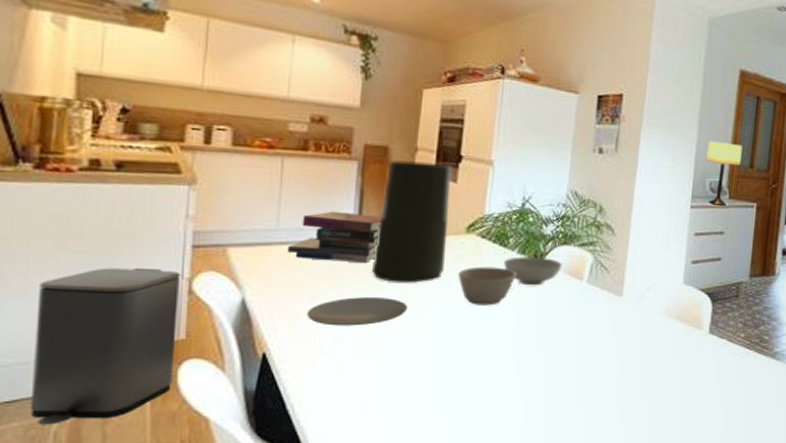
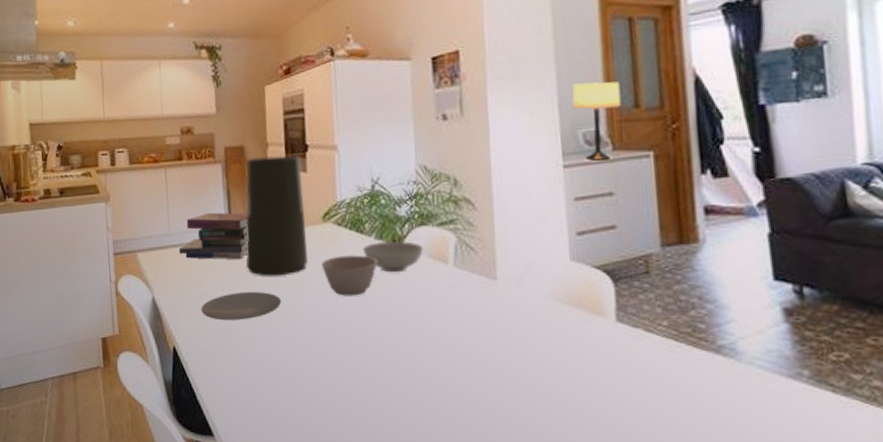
pedal bin: present [30,268,180,425] -> none [27,275,115,405]

